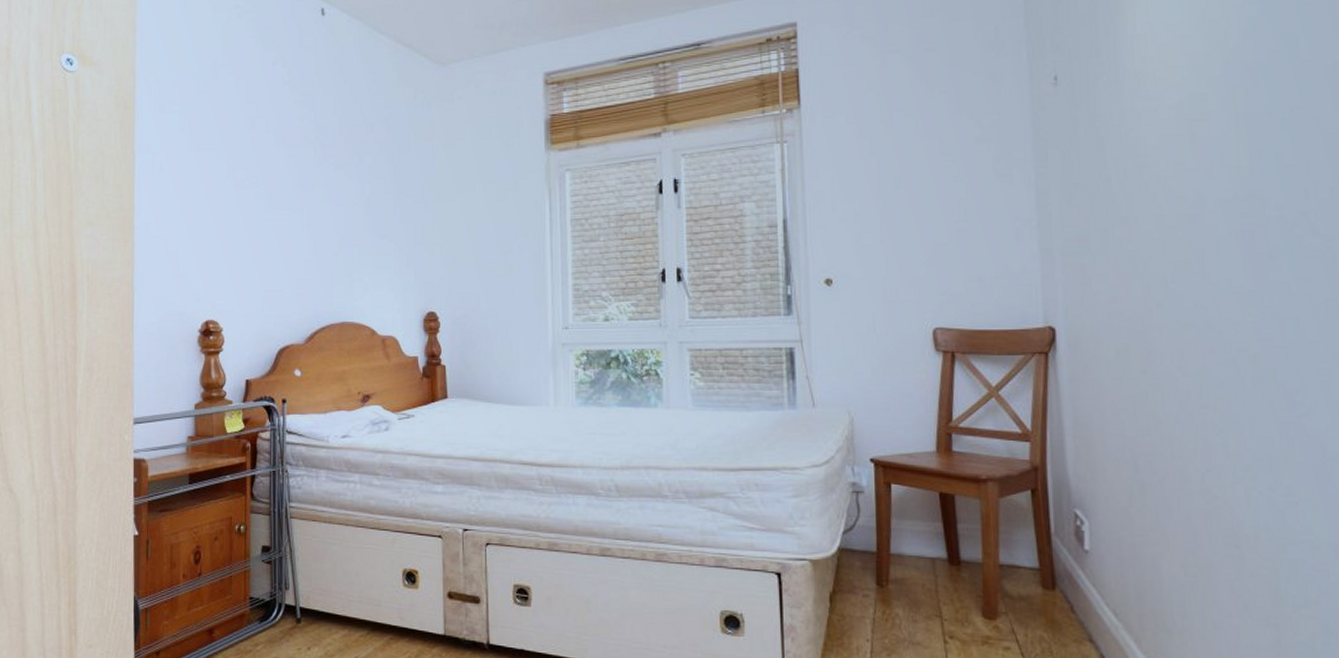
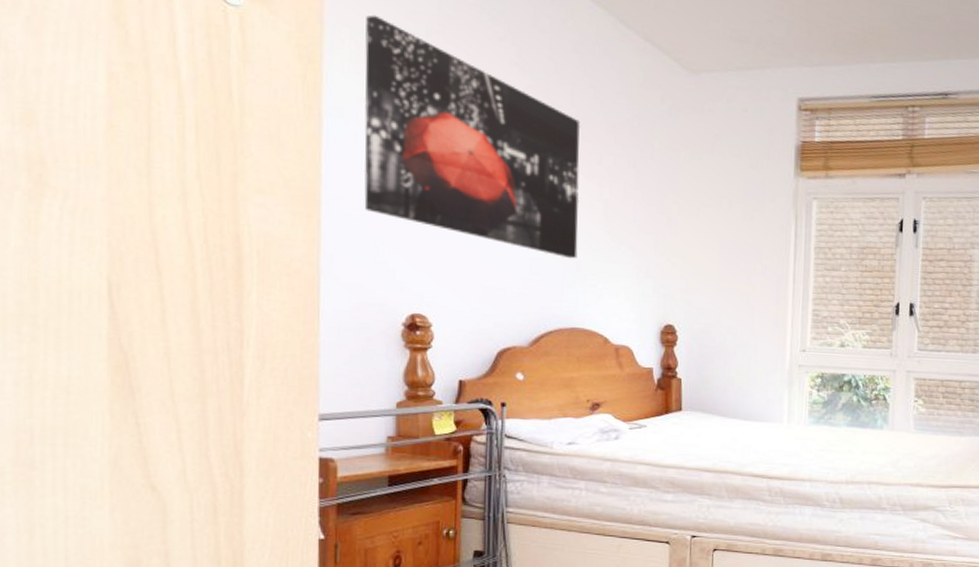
wall art: none [166,60,345,256] -> present [363,15,581,259]

